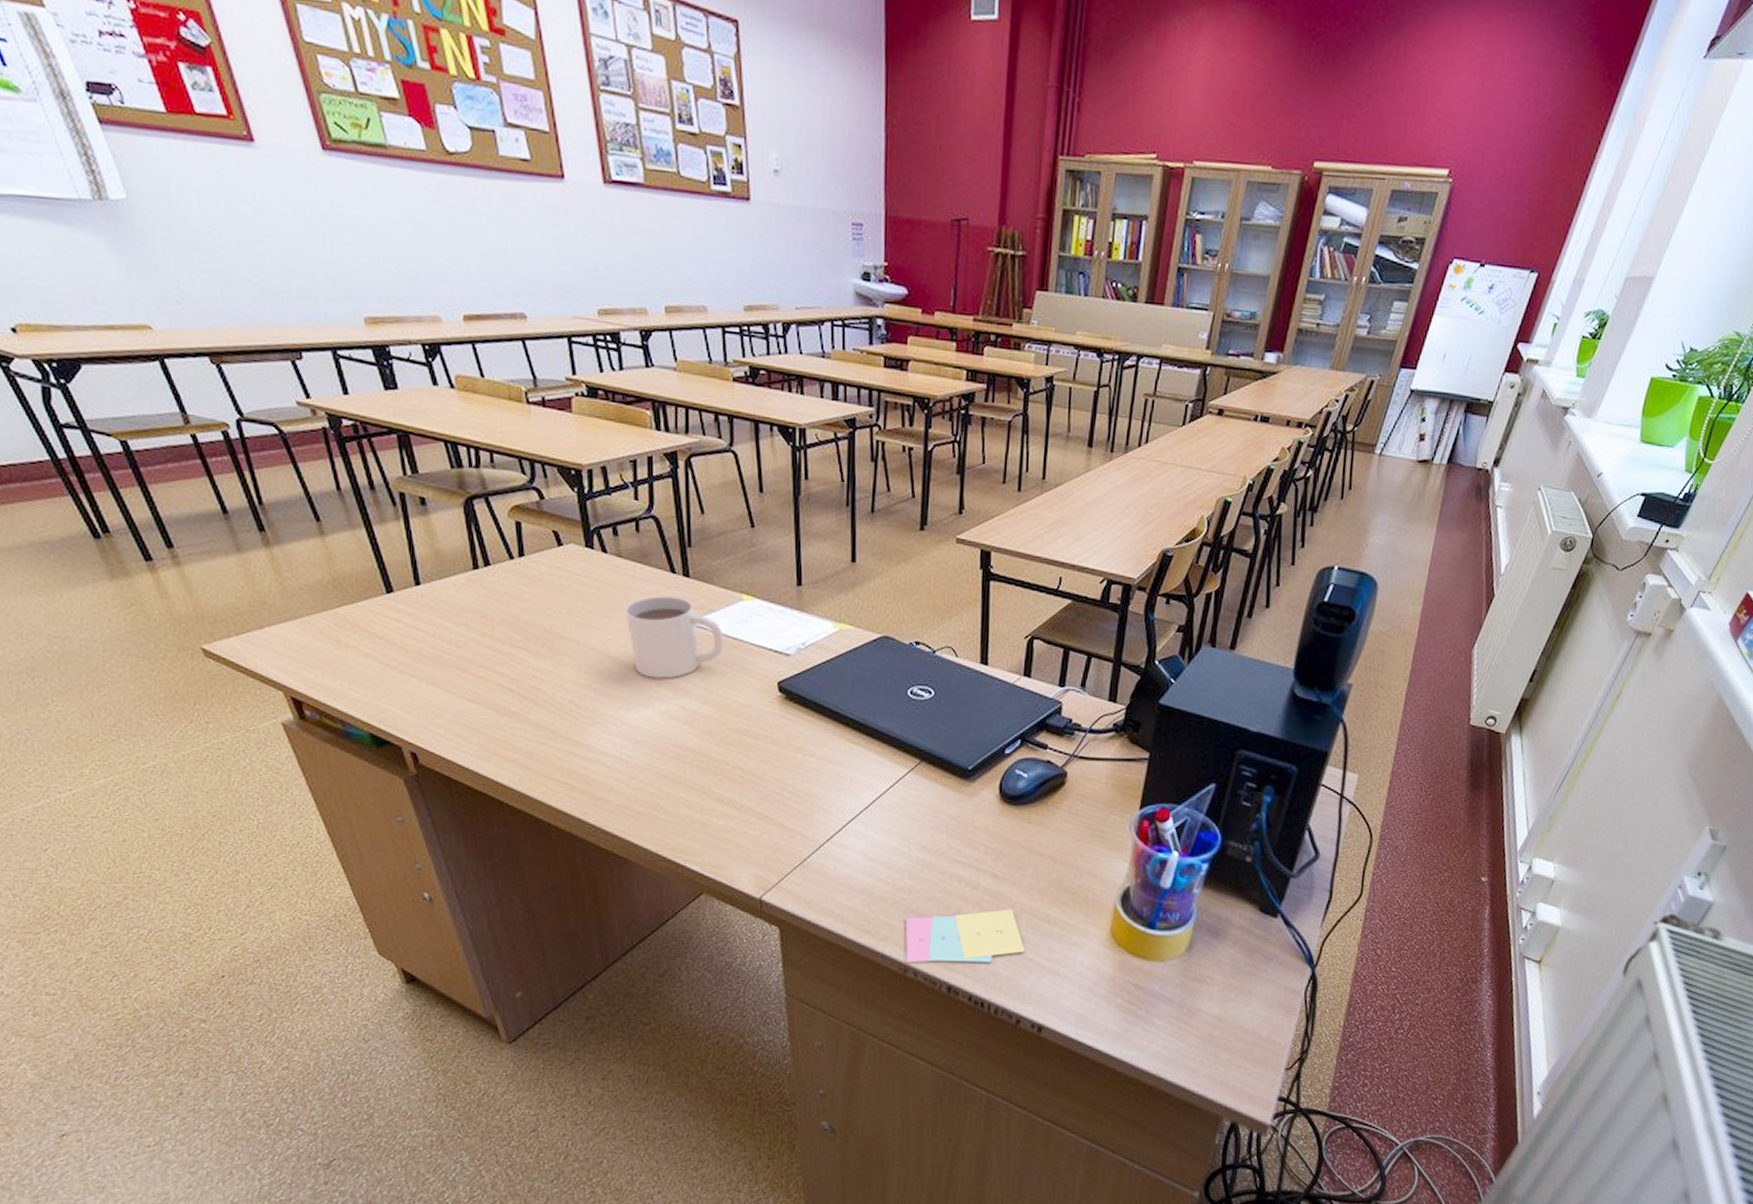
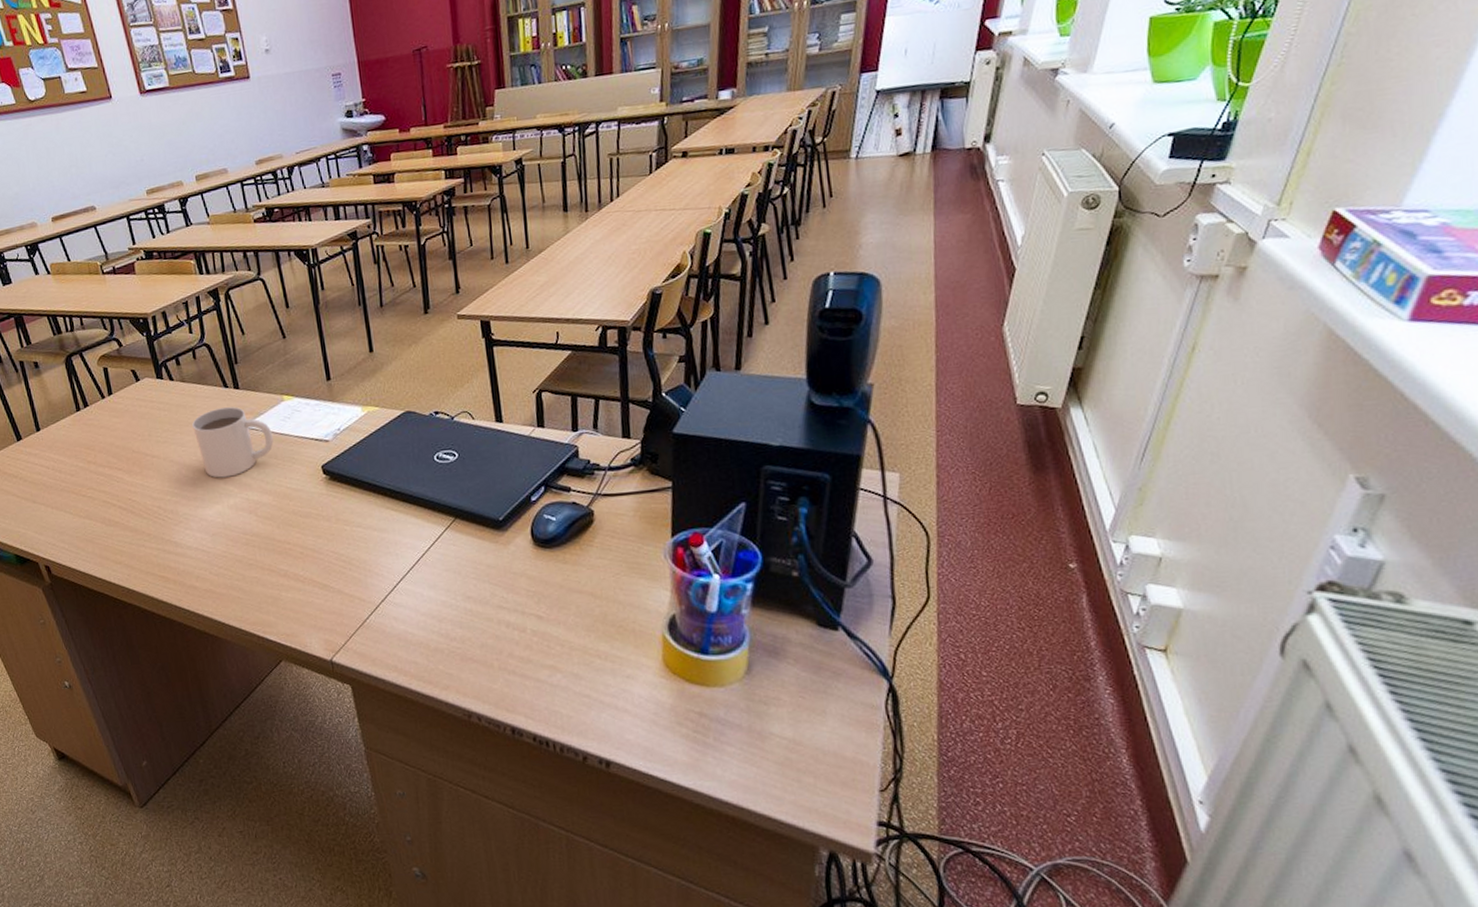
sticky notes: present [904,909,1025,963] -> none [462,648,581,709]

